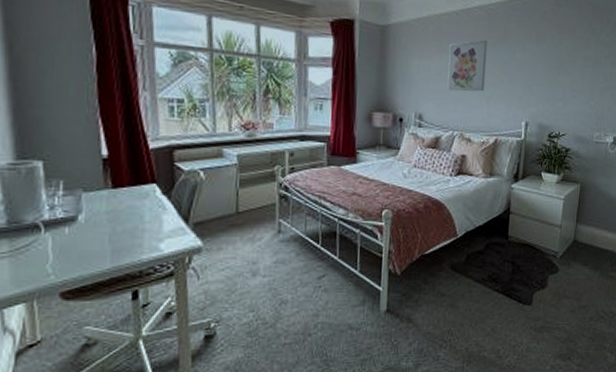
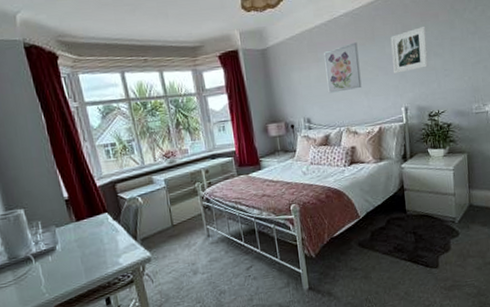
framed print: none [520,38,561,84] -> present [390,25,429,74]

